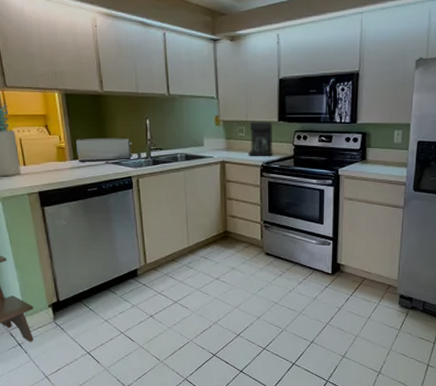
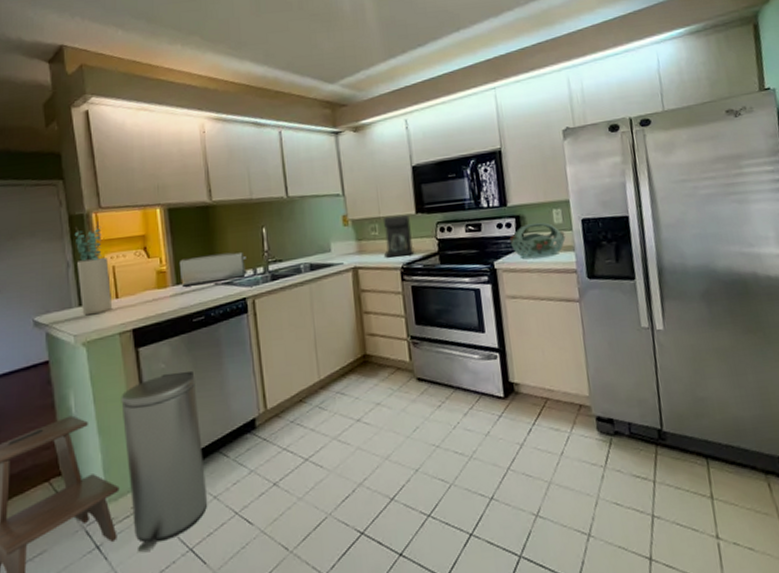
pedal bin: none [31,228,101,351] -> present [121,370,208,552]
decorative basket: none [354,140,402,170] -> present [509,222,566,259]

